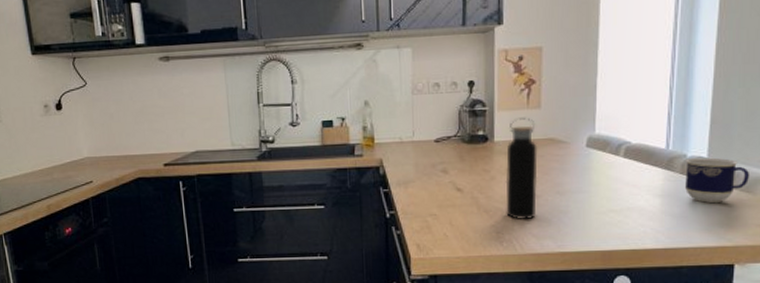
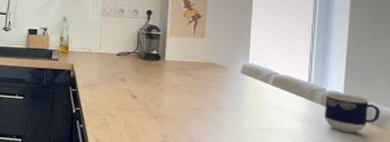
water bottle: present [505,117,538,219] -> none [172,43,200,128]

